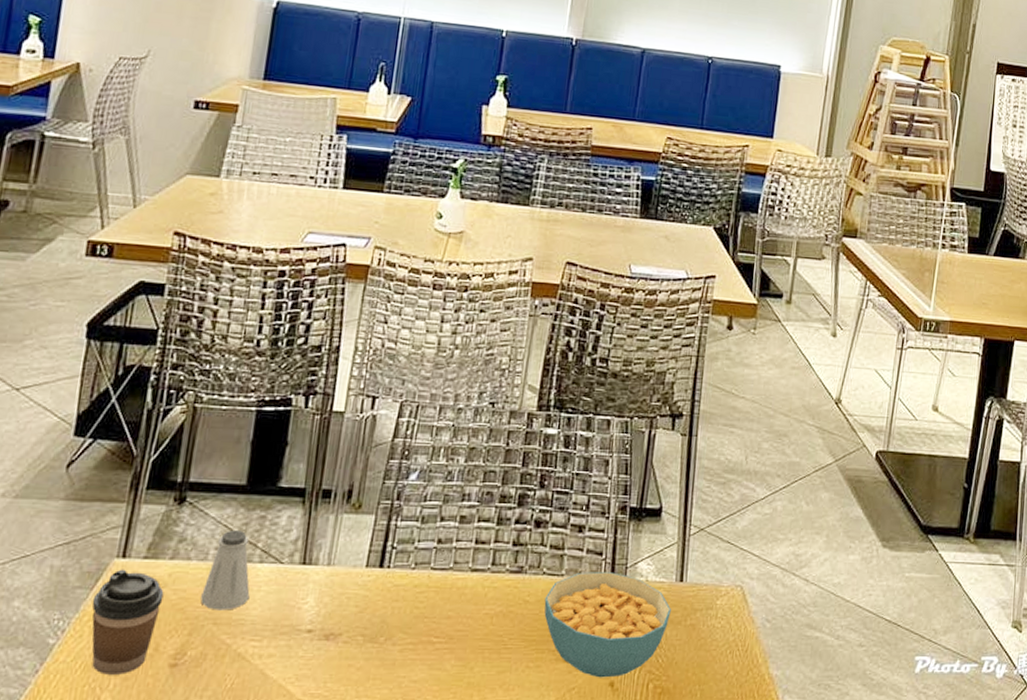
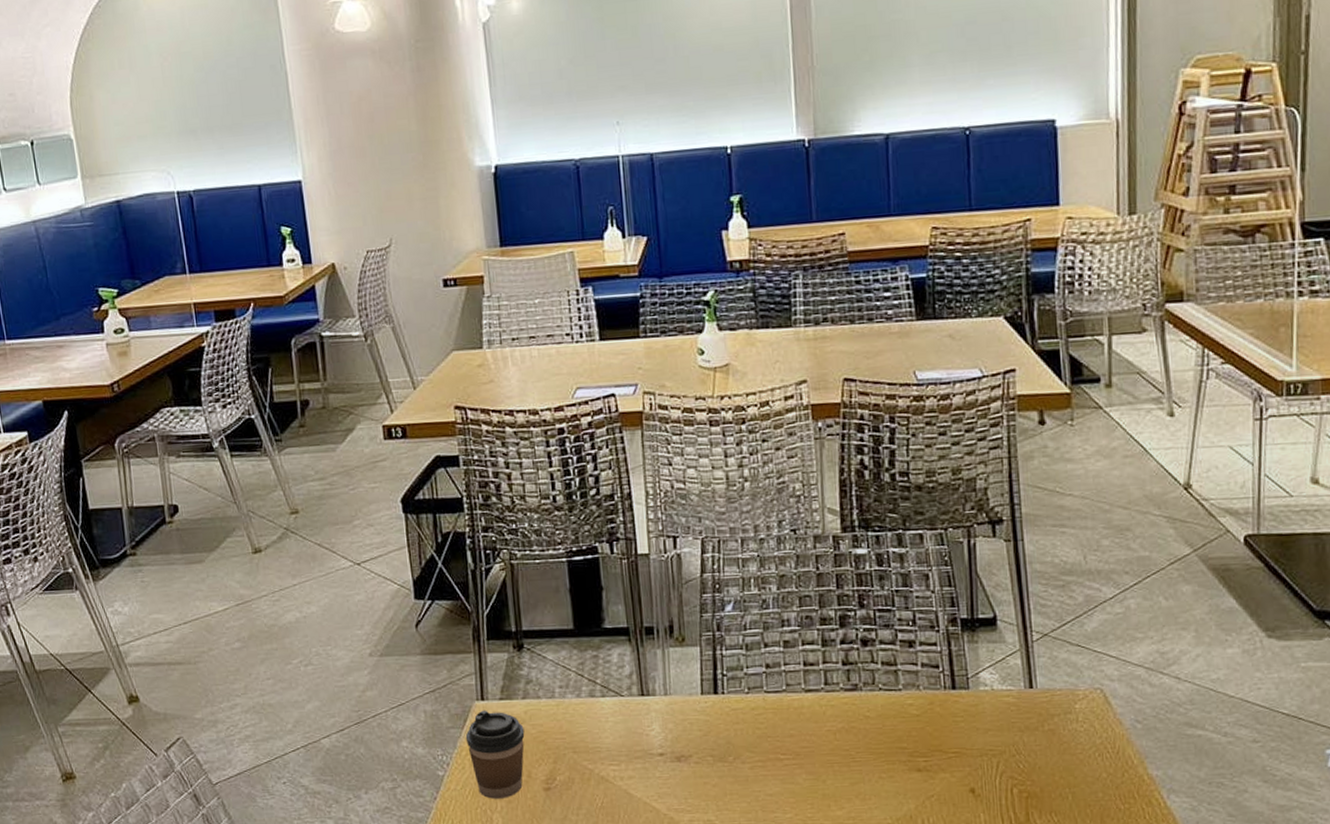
saltshaker: present [200,529,250,611] -> none [557,669,600,741]
cereal bowl: present [544,572,671,678] -> none [885,684,1025,785]

